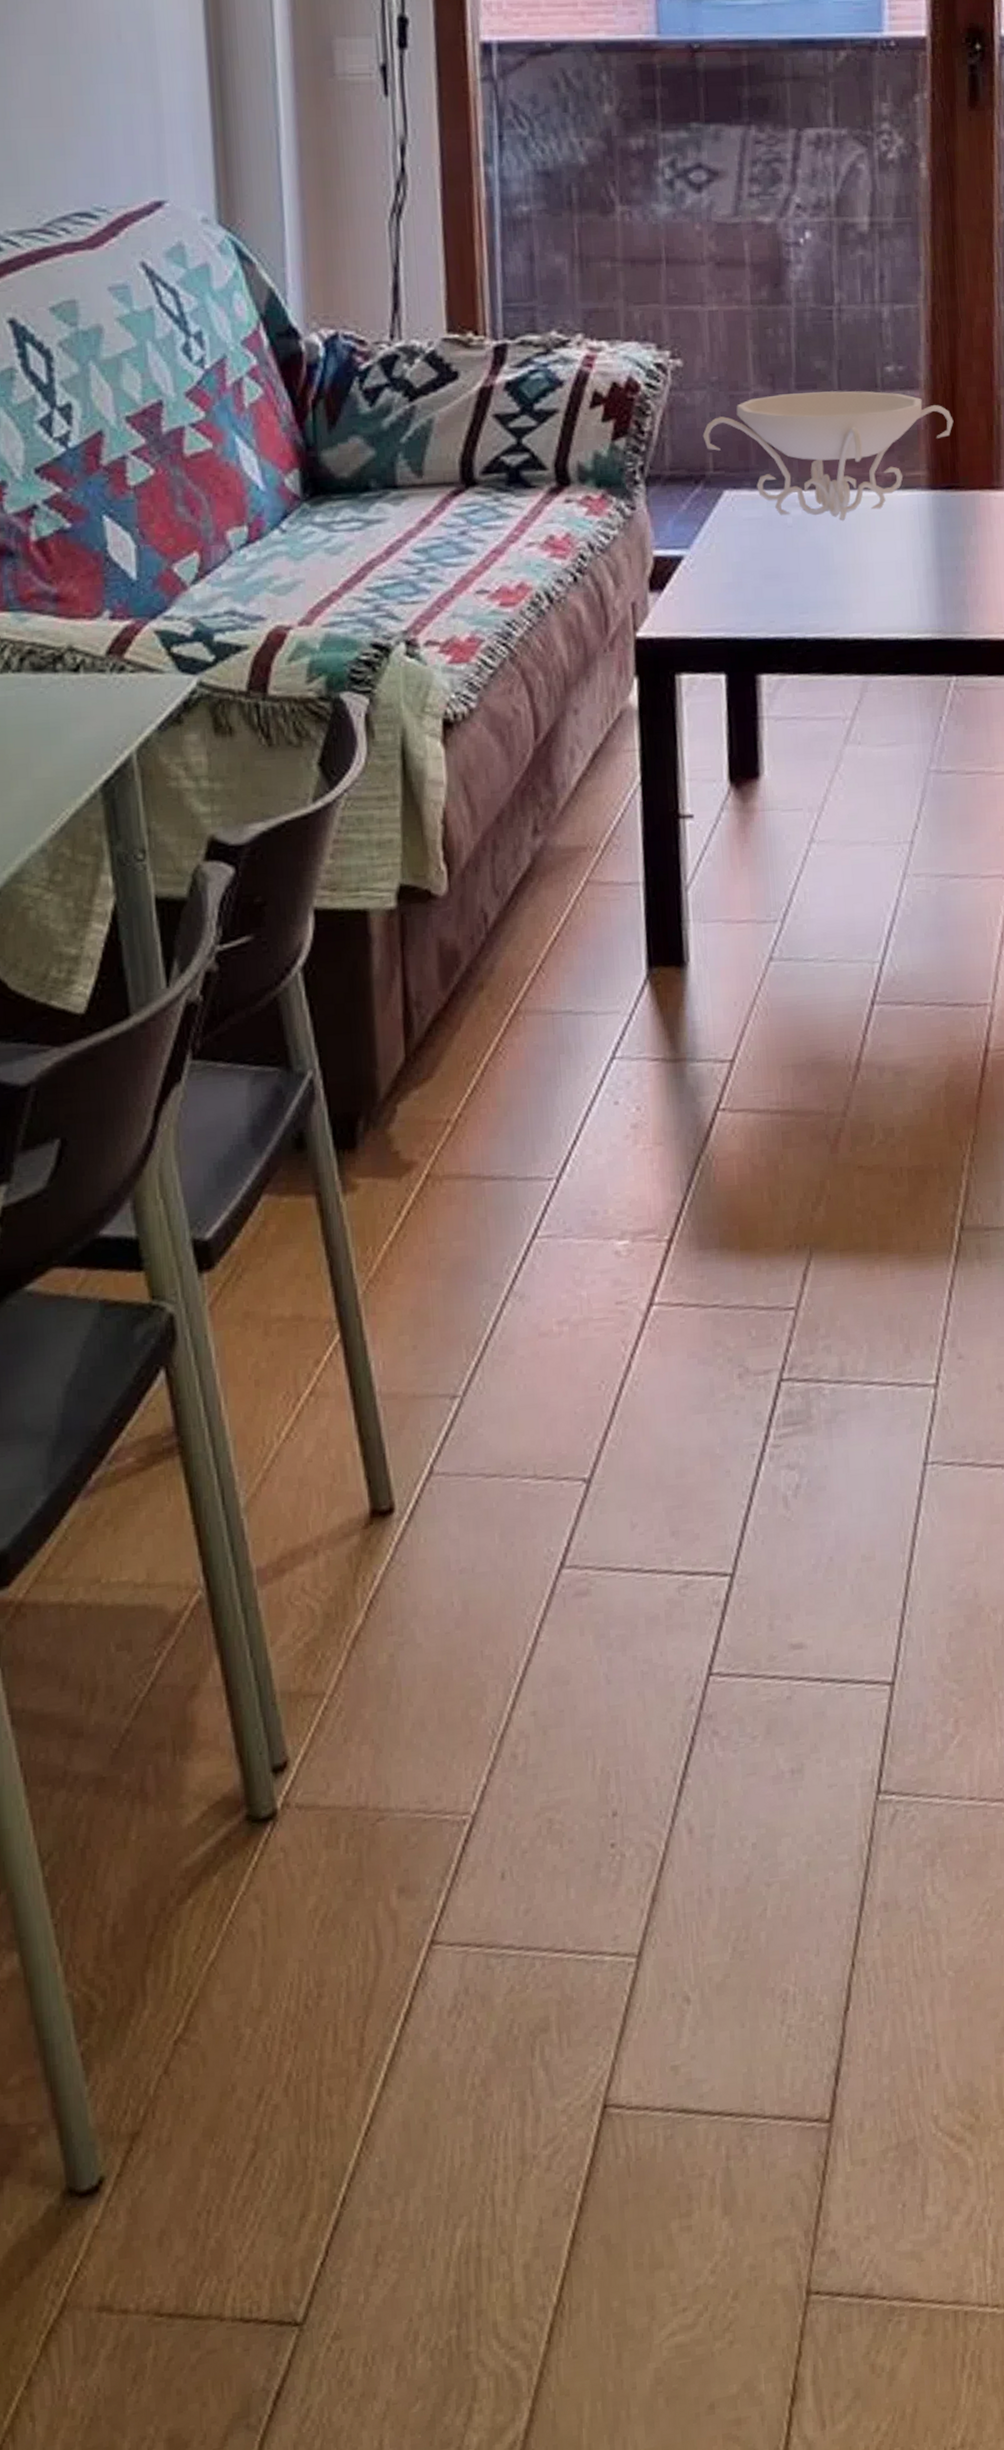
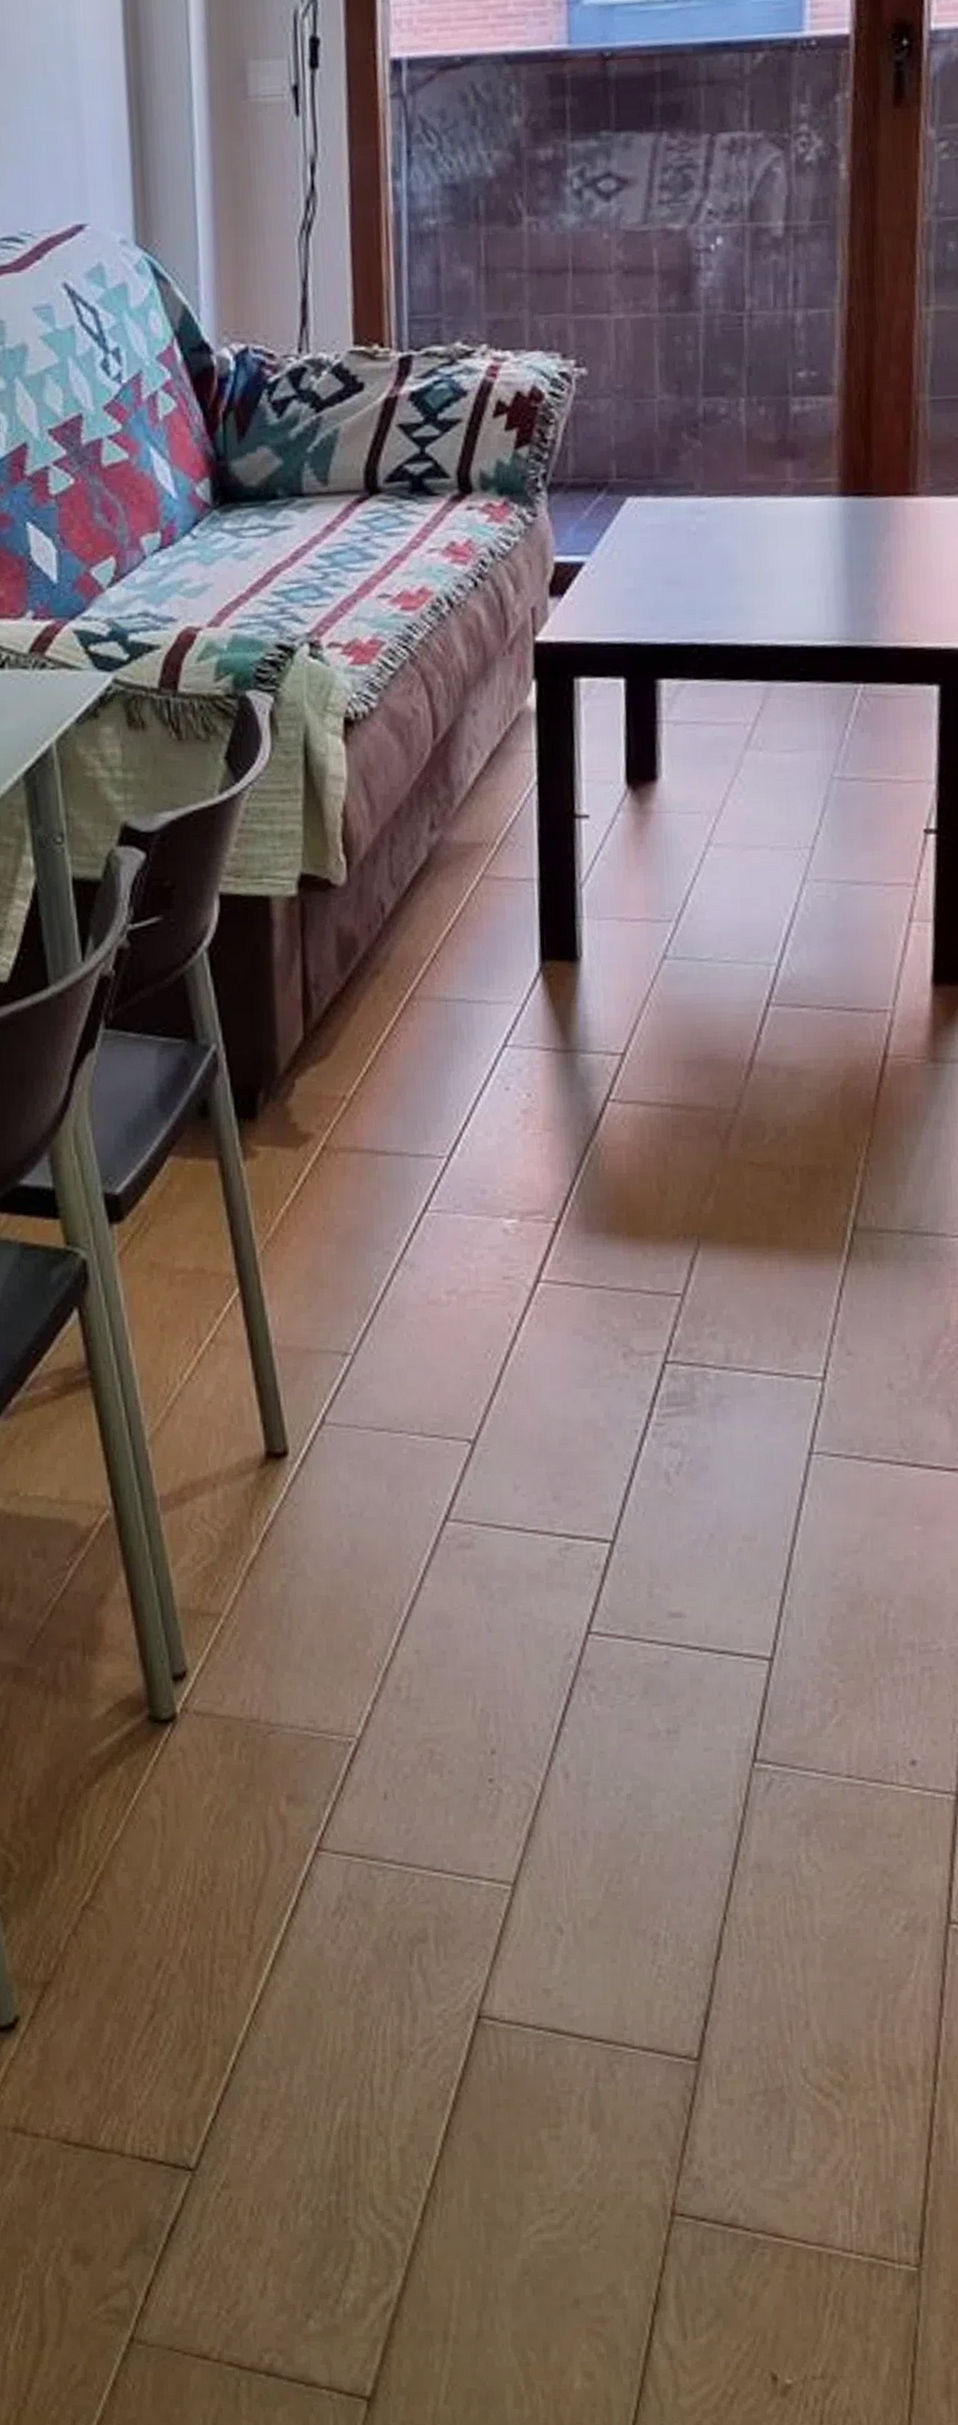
decorative bowl: present [702,391,954,522] -> none [606,397,868,528]

